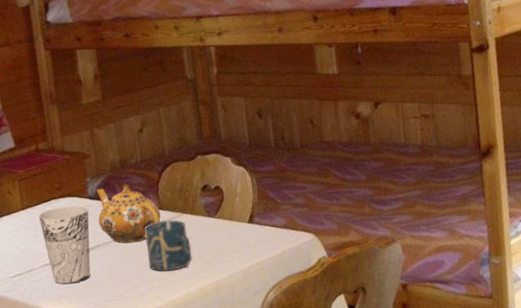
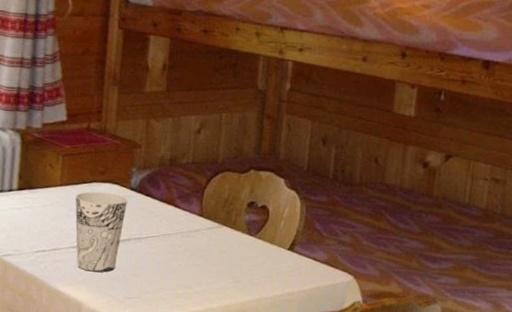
teapot: present [96,183,161,244] -> none [135,181,200,245]
cup: present [145,219,193,271] -> none [177,228,224,283]

